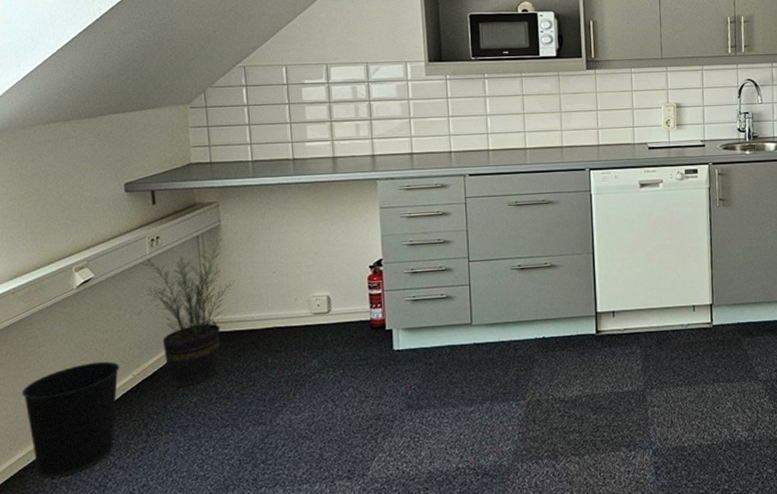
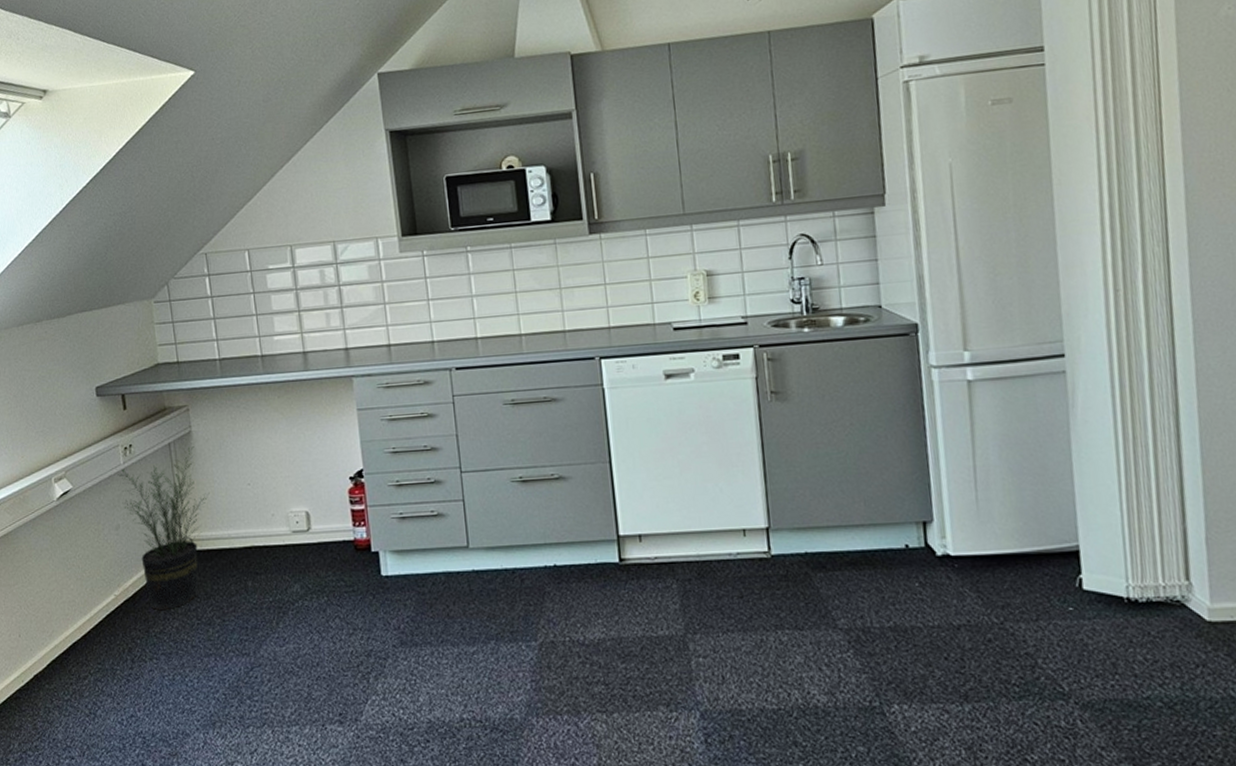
wastebasket: present [21,361,120,479] -> none [12,579,102,702]

